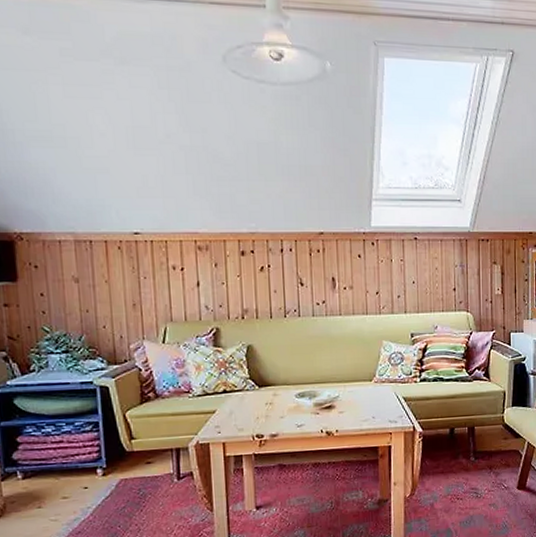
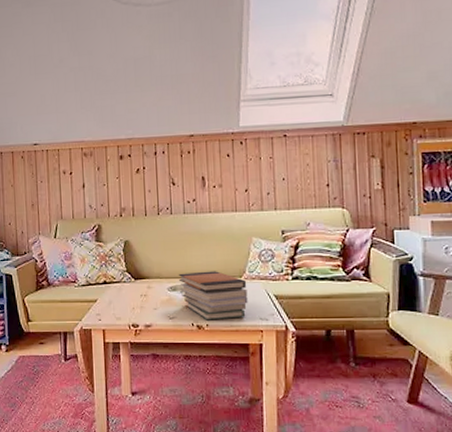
book stack: none [306,375,378,426] -> present [178,271,248,320]

